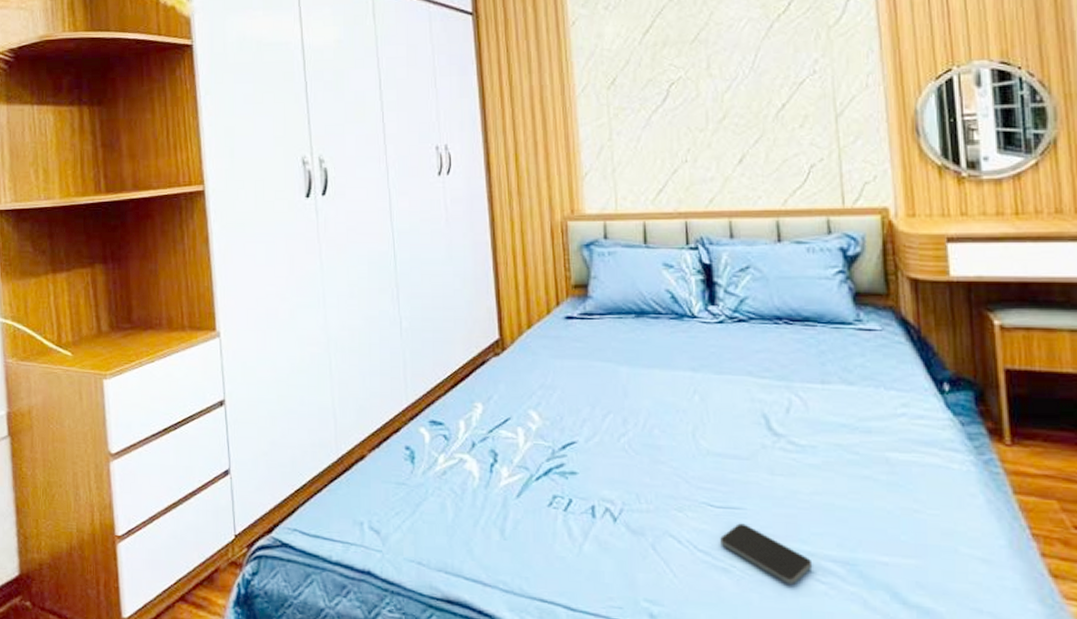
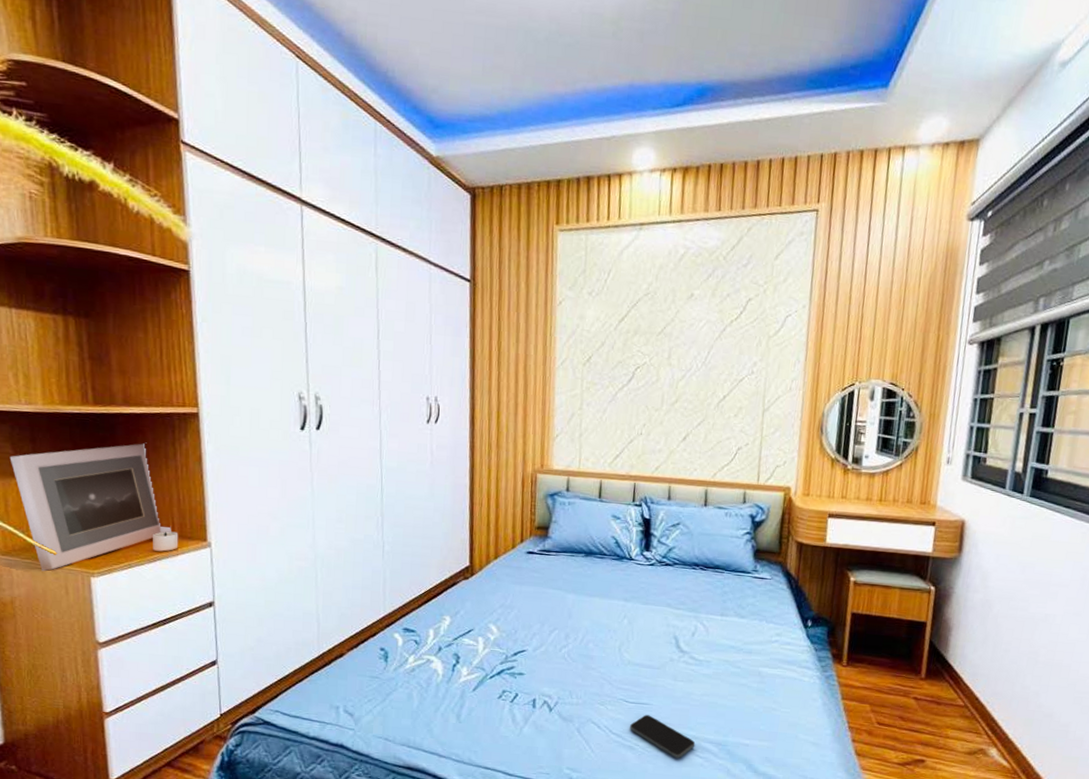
picture frame: none [29,229,180,376] -> present [9,443,171,572]
candle: none [162,322,188,346] -> present [153,531,179,552]

